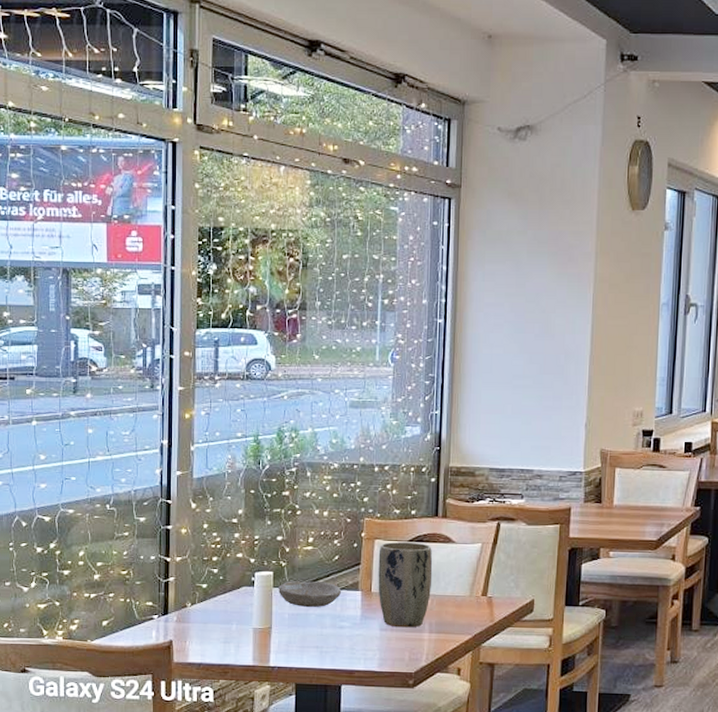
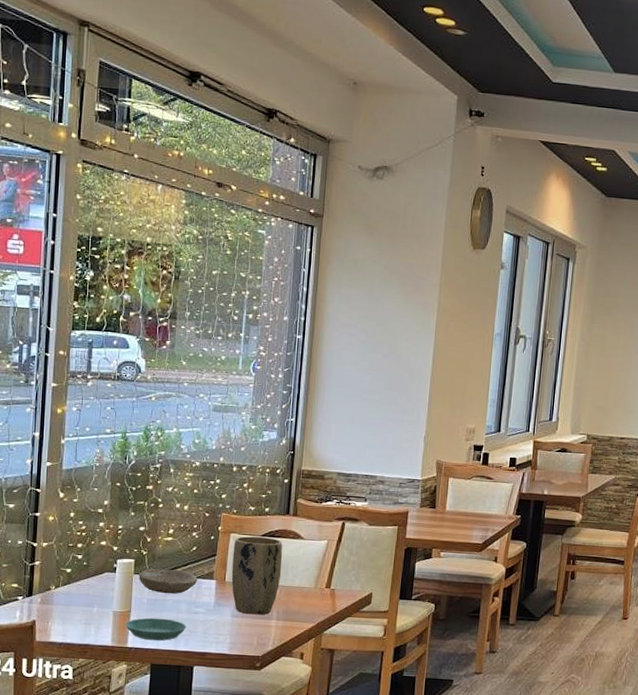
saucer: none [267,634,331,659] -> present [126,617,186,641]

